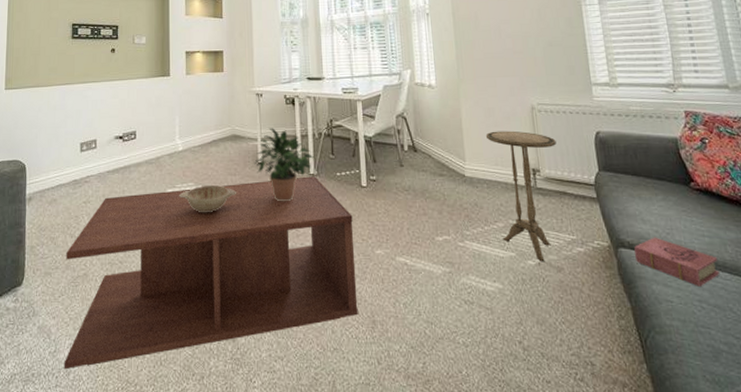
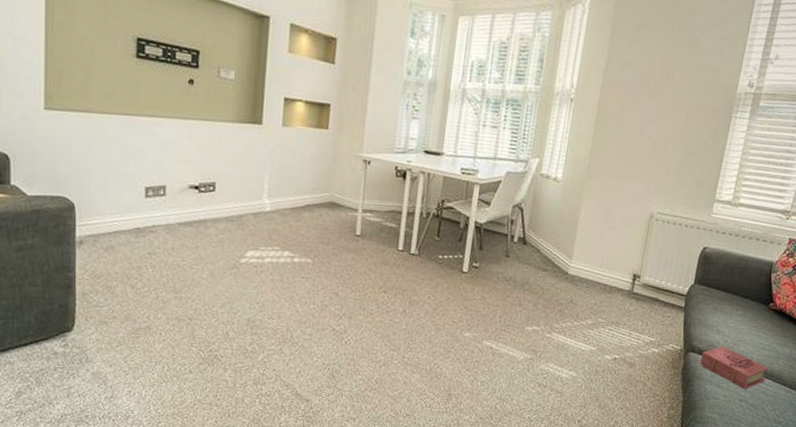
coffee table: present [63,176,358,370] -> none [121,251,448,415]
decorative bowl: present [178,184,237,213] -> none [261,251,328,280]
potted plant: present [252,128,315,202] -> none [348,200,419,278]
side table: present [485,130,556,262] -> none [587,234,664,358]

